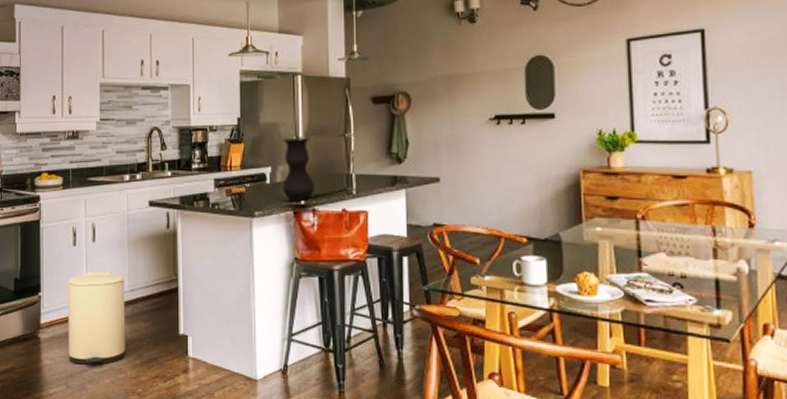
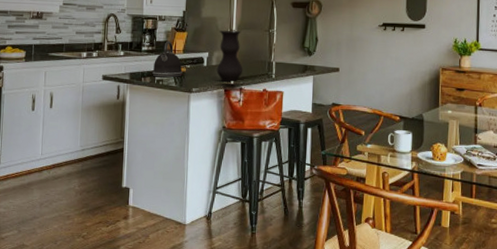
pedal bin: present [67,271,126,365] -> none [22,133,77,213]
kettle: none [206,155,241,200] -> present [152,41,183,78]

